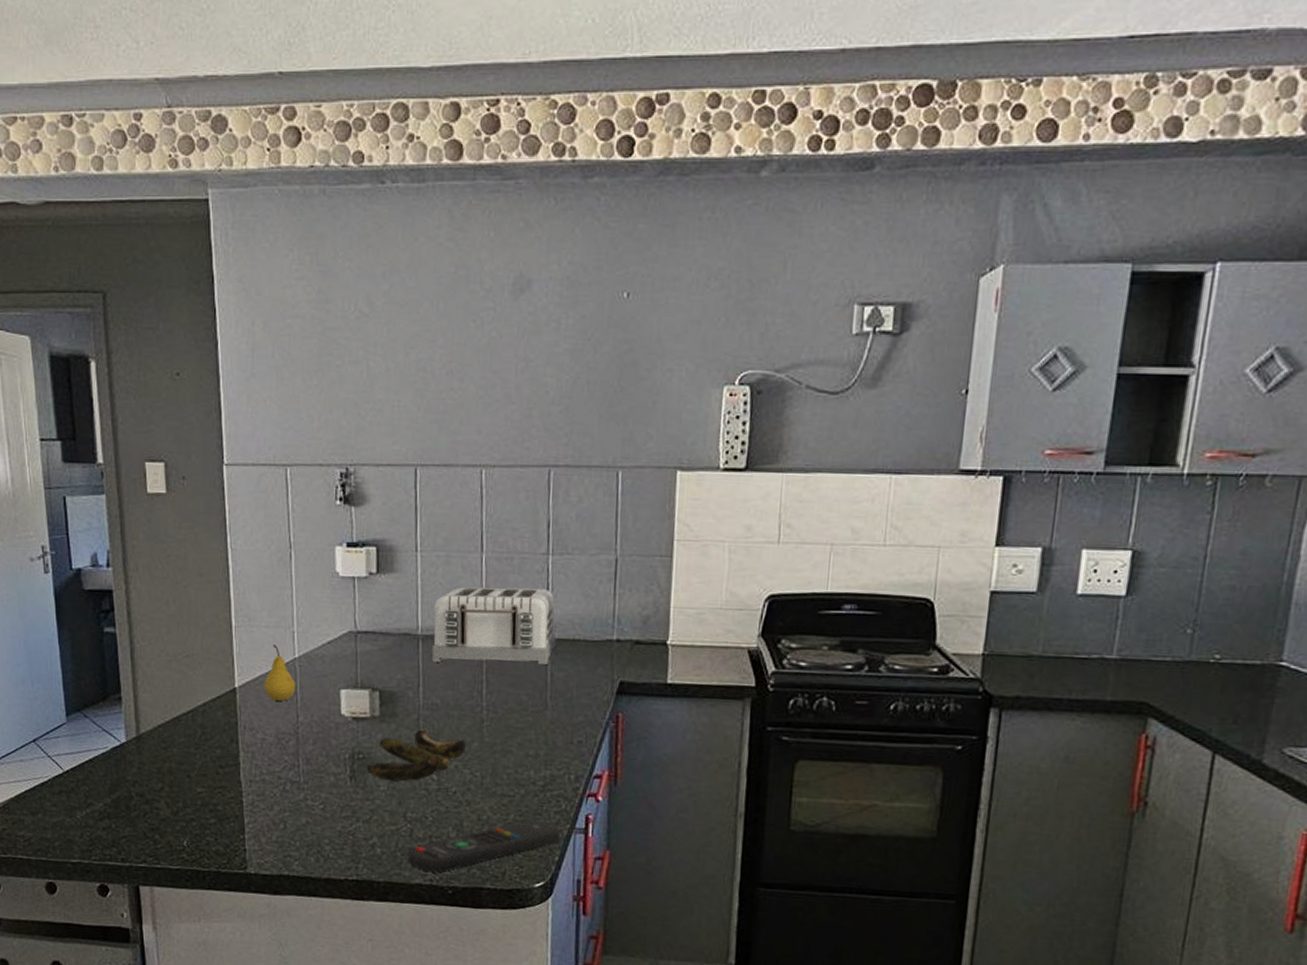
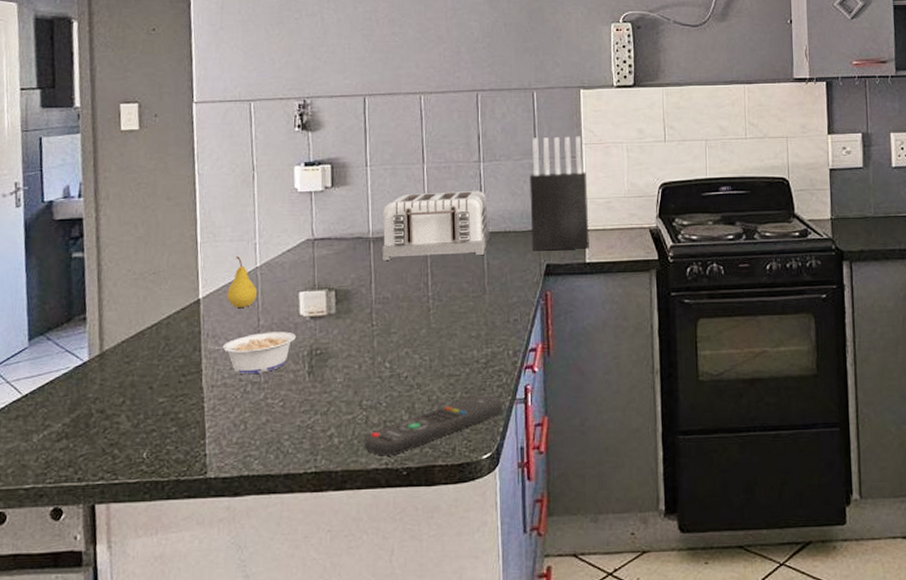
legume: none [245,729,337,773] -> present [207,331,296,375]
banana: present [367,729,466,782] -> none [325,322,415,373]
knife block: none [604,529,677,667] -> present [530,136,589,251]

